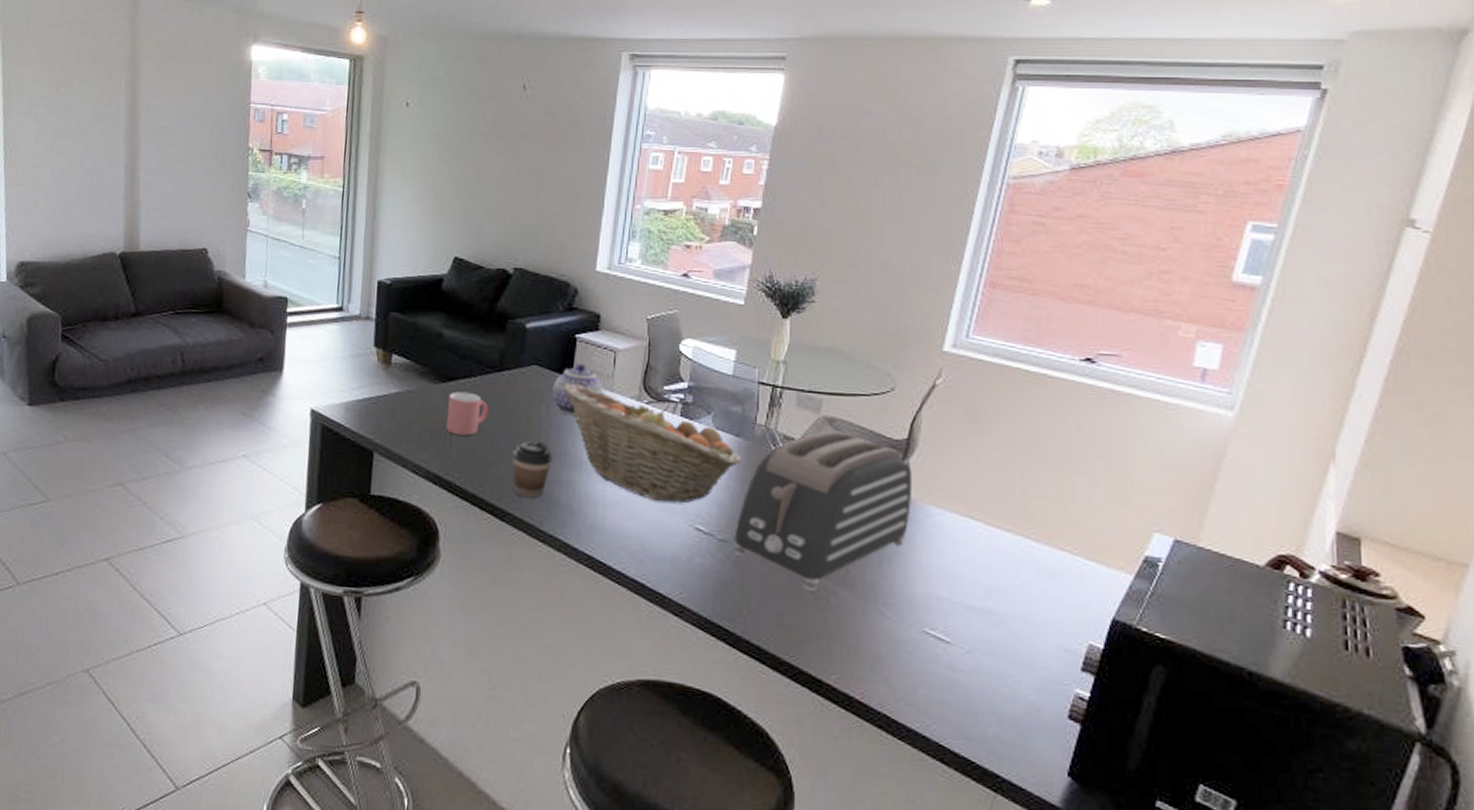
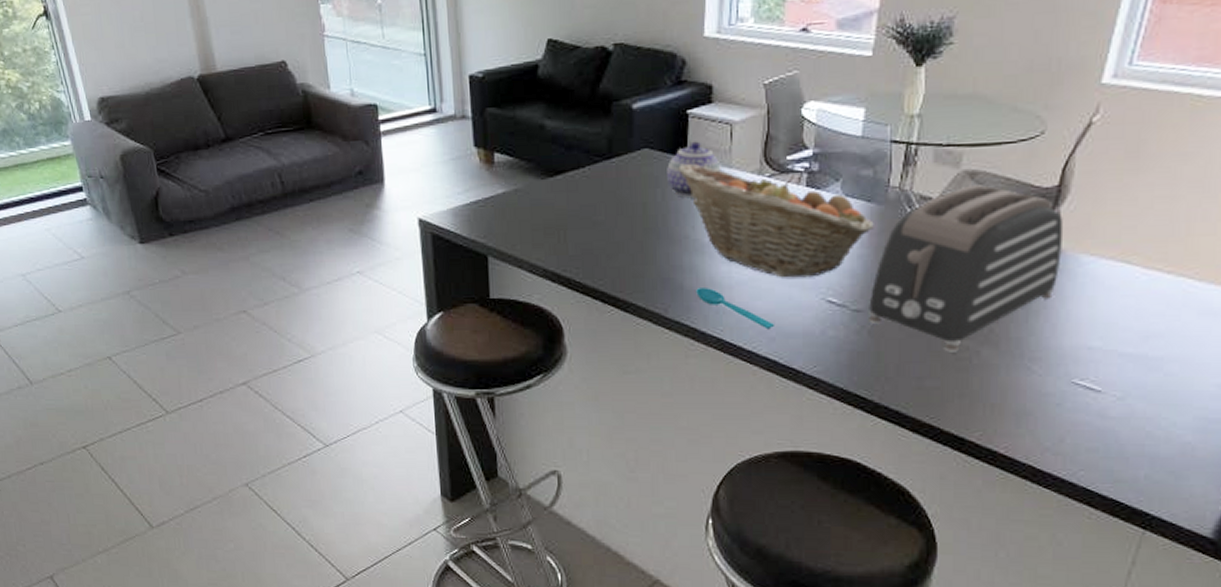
mug: present [446,391,489,436] -> none [558,184,601,230]
coffee cup: present [512,440,552,499] -> none [631,227,672,287]
spoon: none [571,504,644,552] -> present [696,288,774,330]

